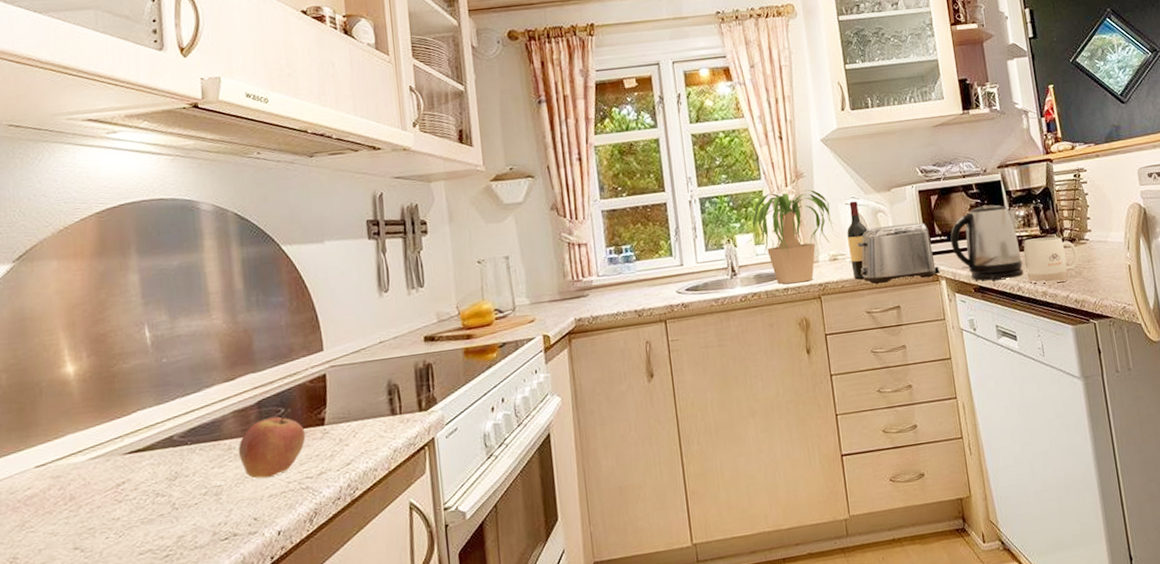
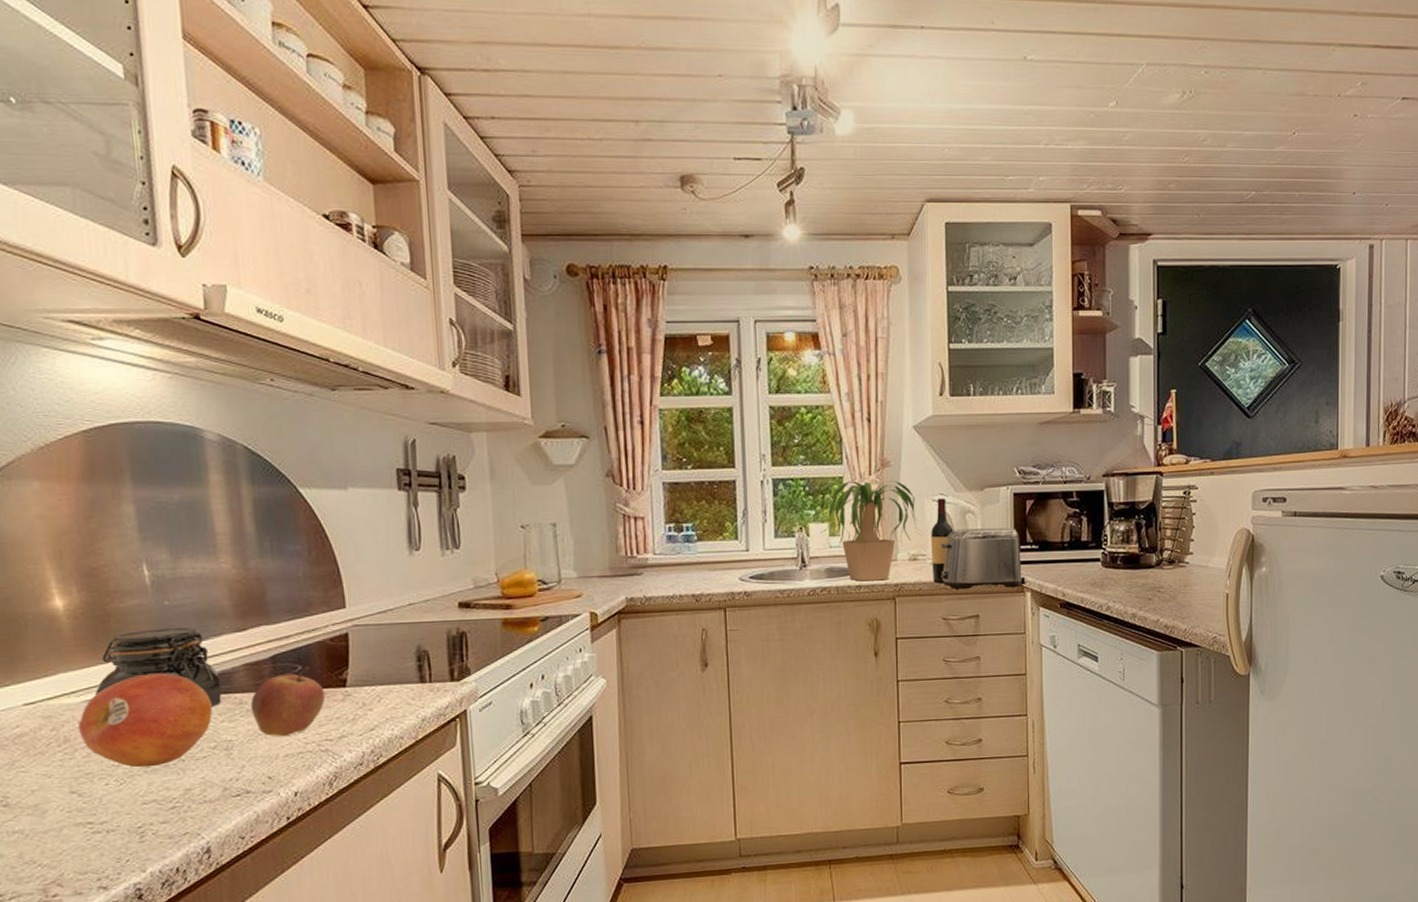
fruit: none [83,425,204,520] -> present [78,673,213,768]
jar: none [99,381,212,455] -> present [94,627,222,707]
kettle: present [950,204,1024,281] -> none [1042,516,1116,598]
mug: present [1023,236,1079,284] -> none [1117,556,1175,606]

